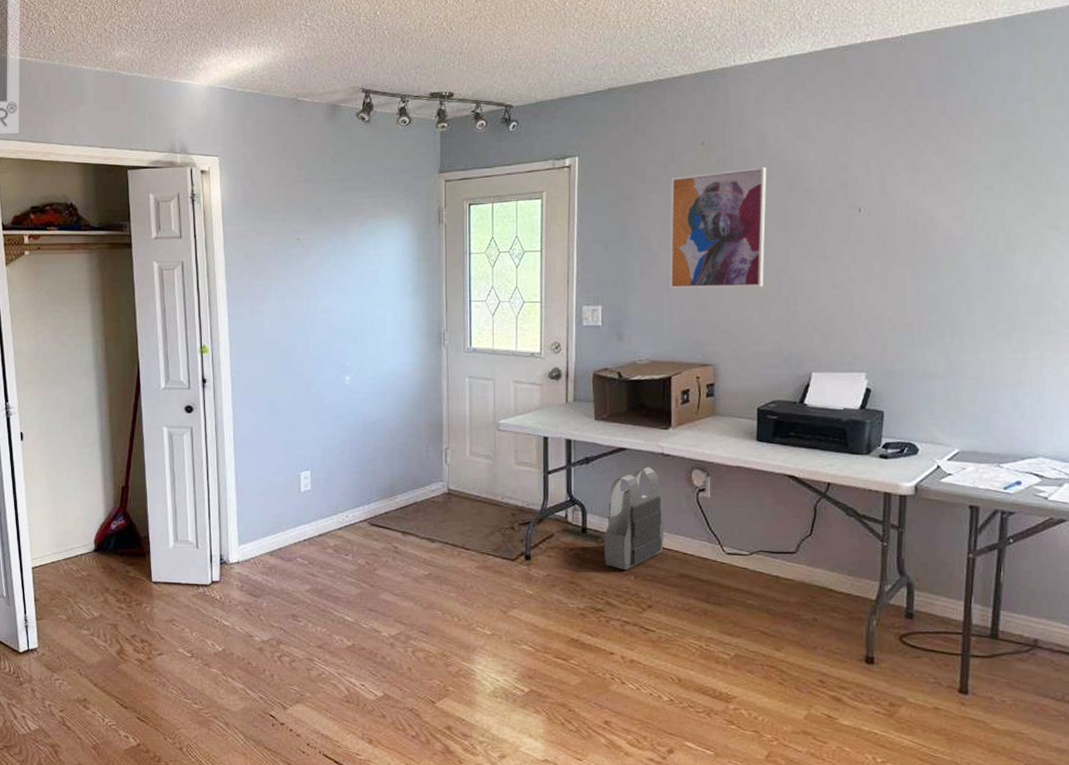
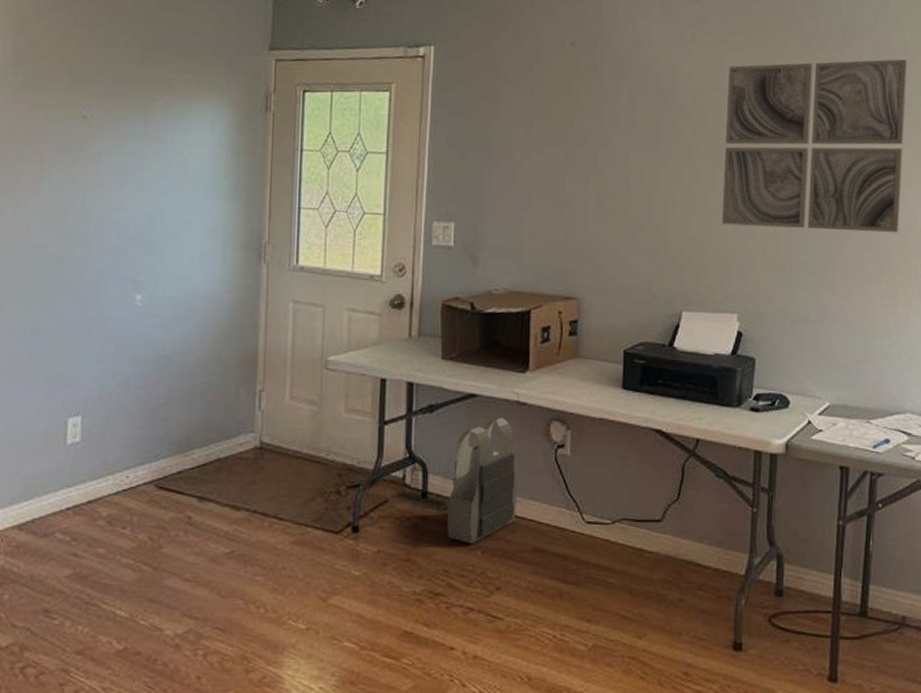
wall art: present [669,166,767,289] -> none [531,76,640,211]
wall art: none [848,127,1041,294] -> present [721,59,908,233]

